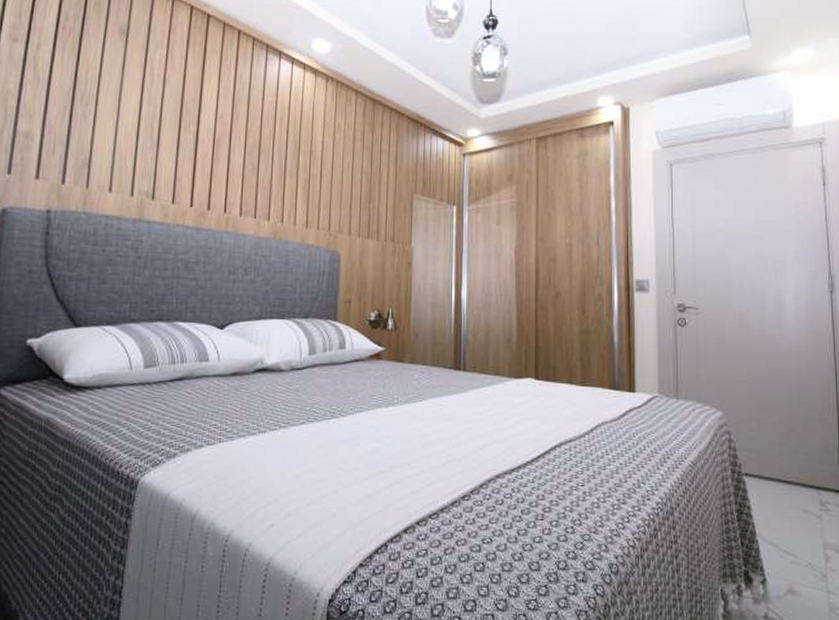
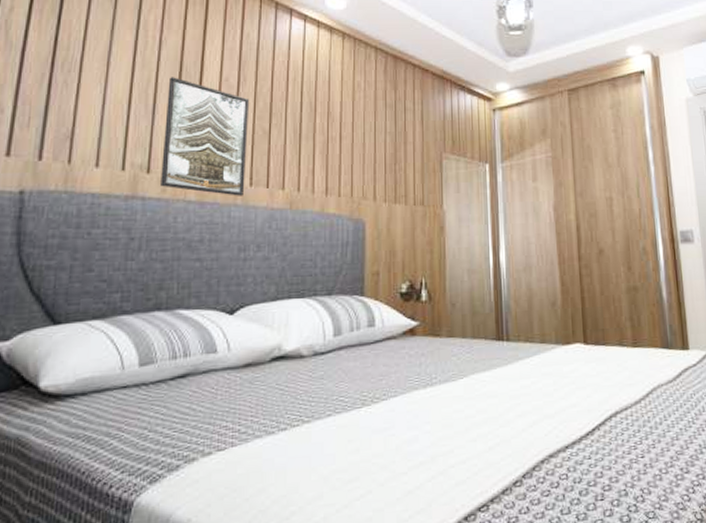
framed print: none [163,113,241,224] -> present [161,77,250,196]

